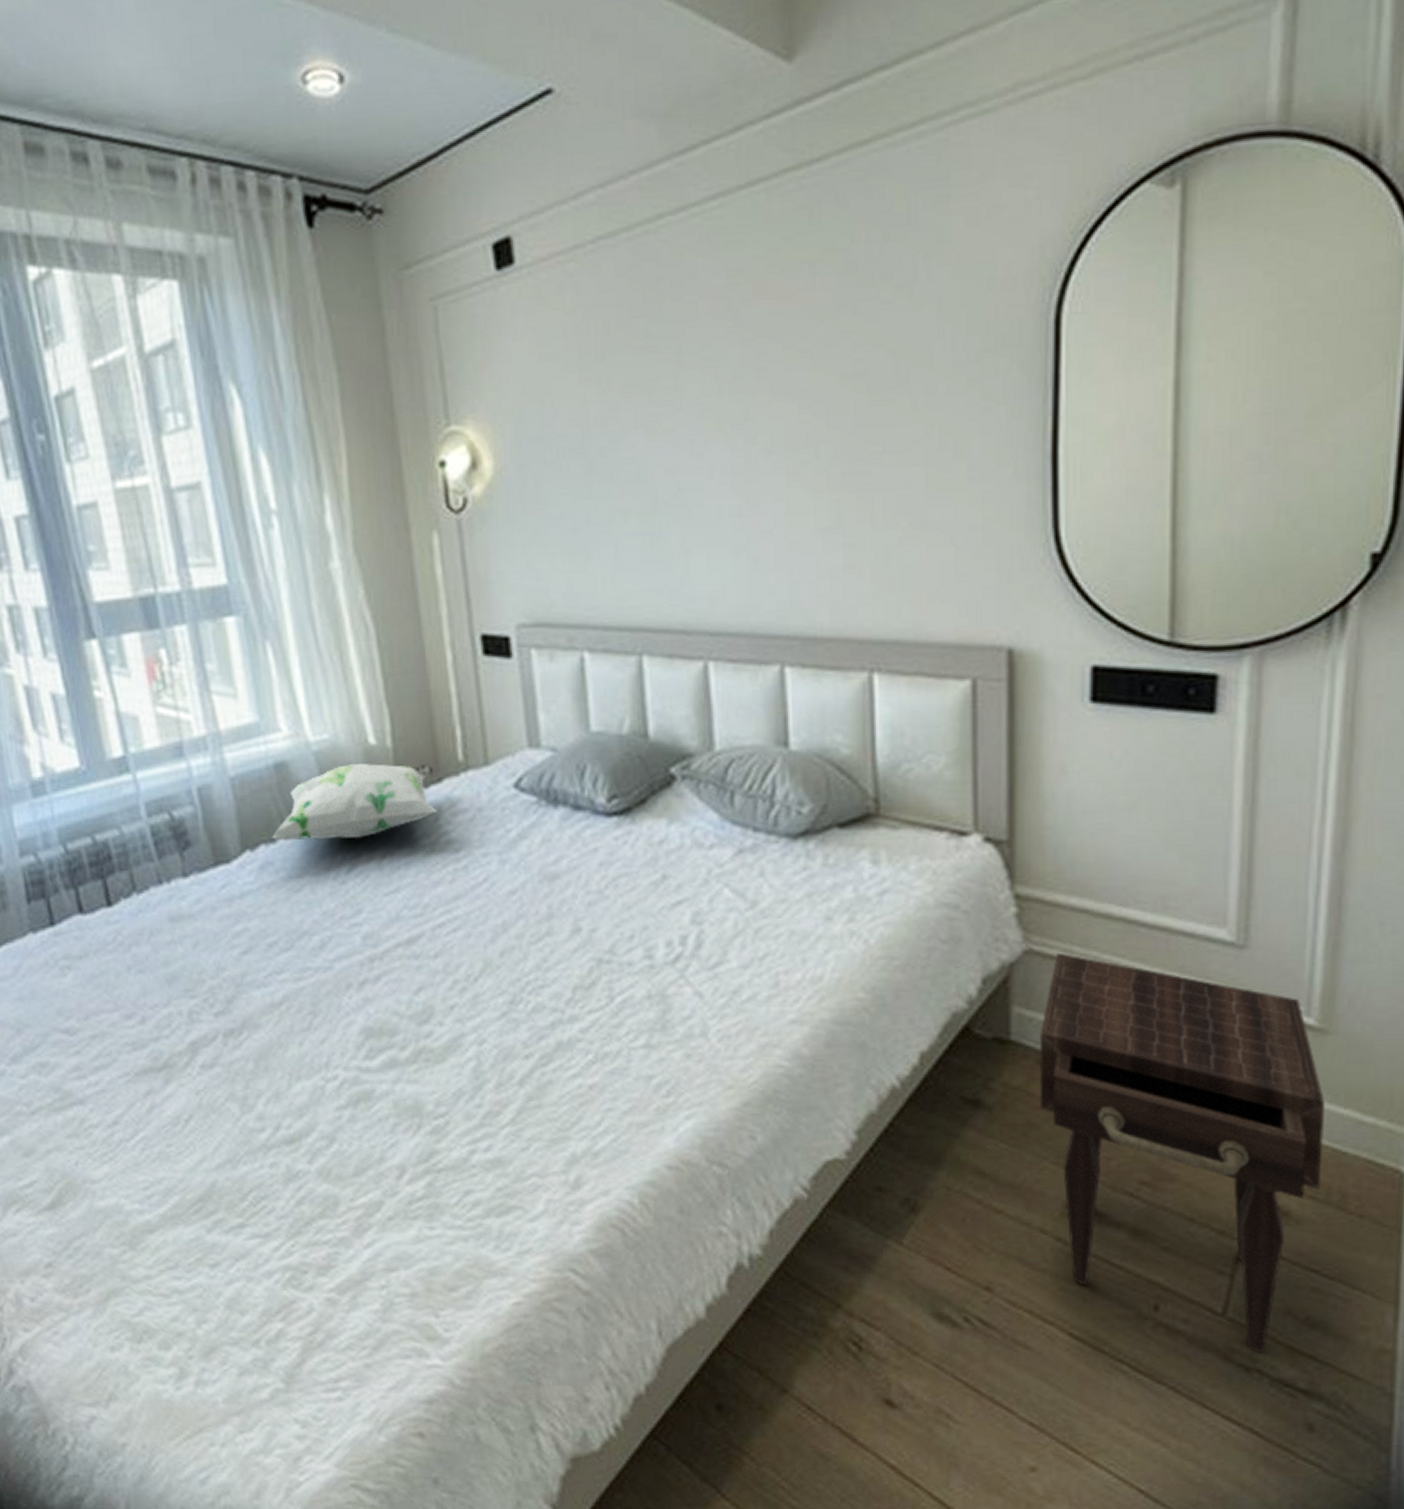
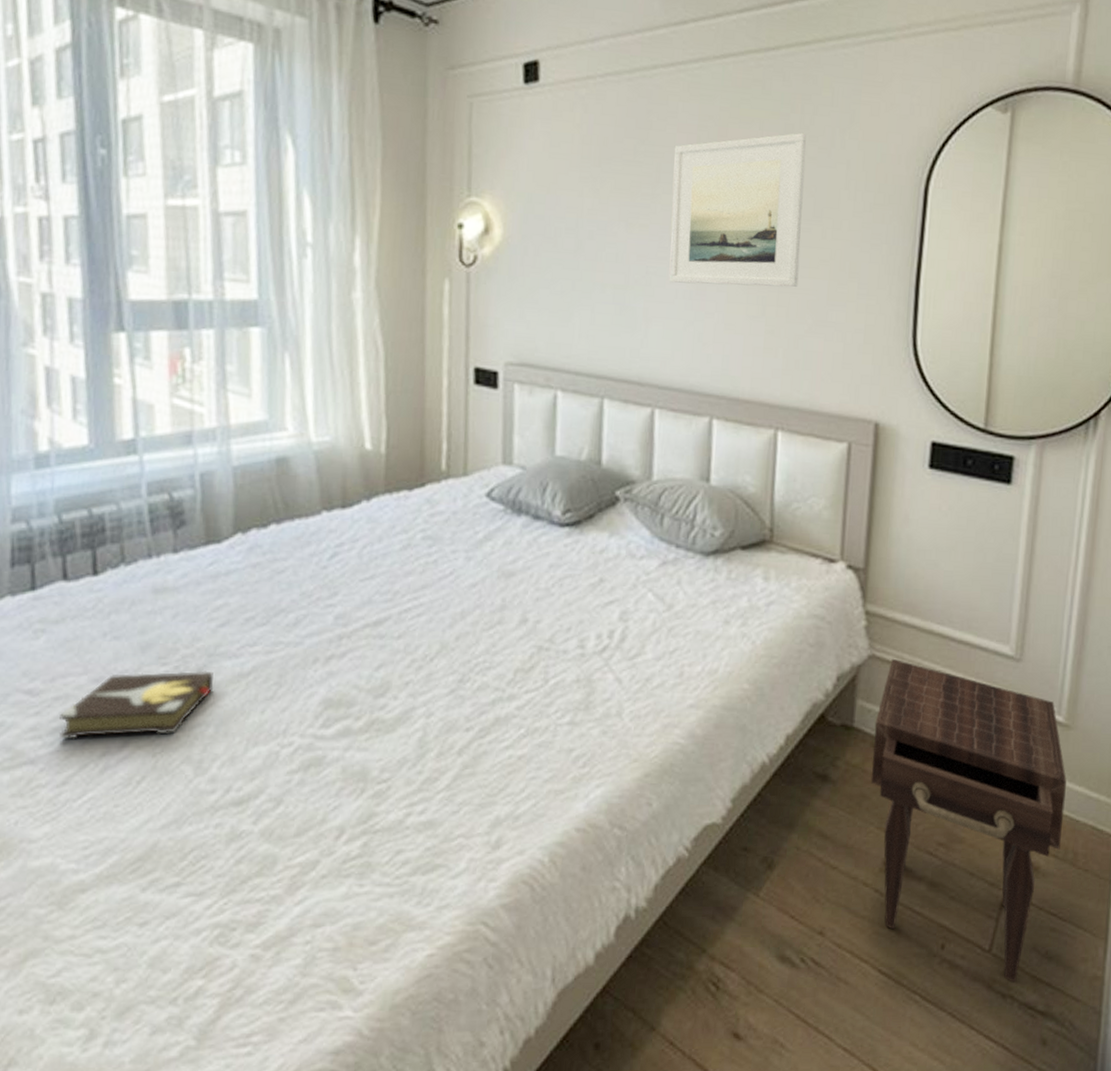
hardback book: none [99,1002,247,1078] -> present [59,671,214,739]
decorative pillow: present [273,762,437,841] -> none [265,464,420,530]
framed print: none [697,269,883,499] -> present [668,132,806,288]

